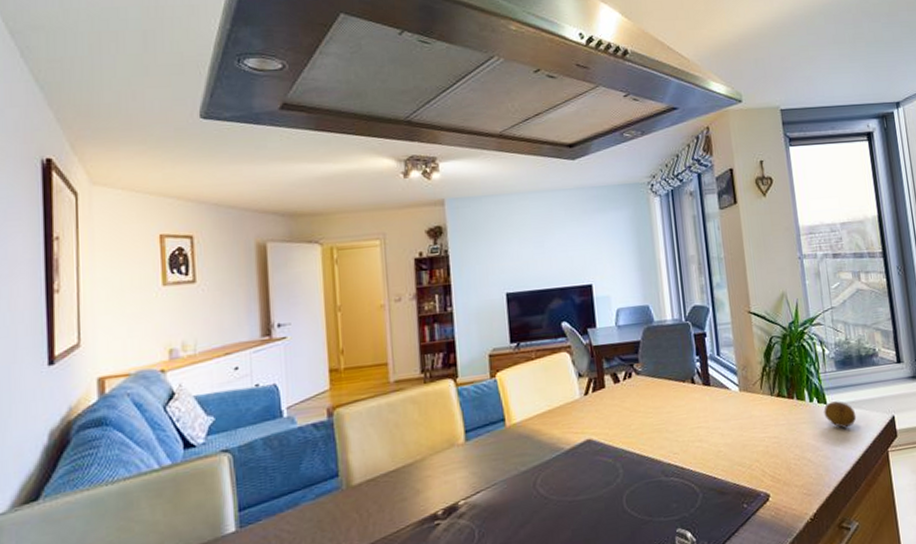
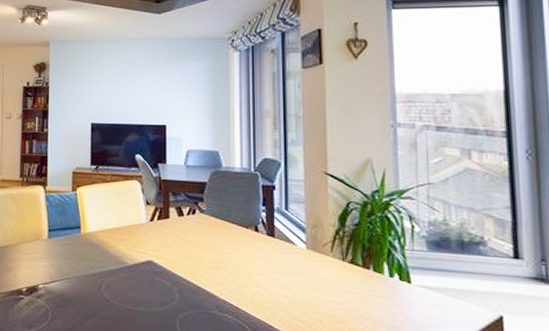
fruit: present [824,401,857,428] -> none [406,282,449,315]

